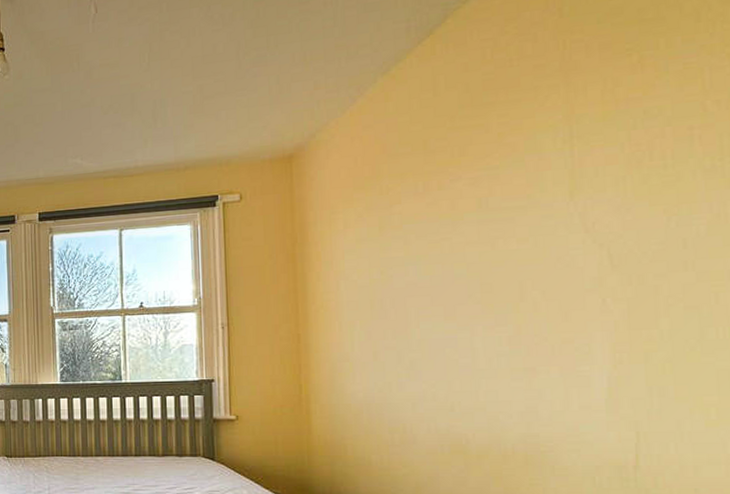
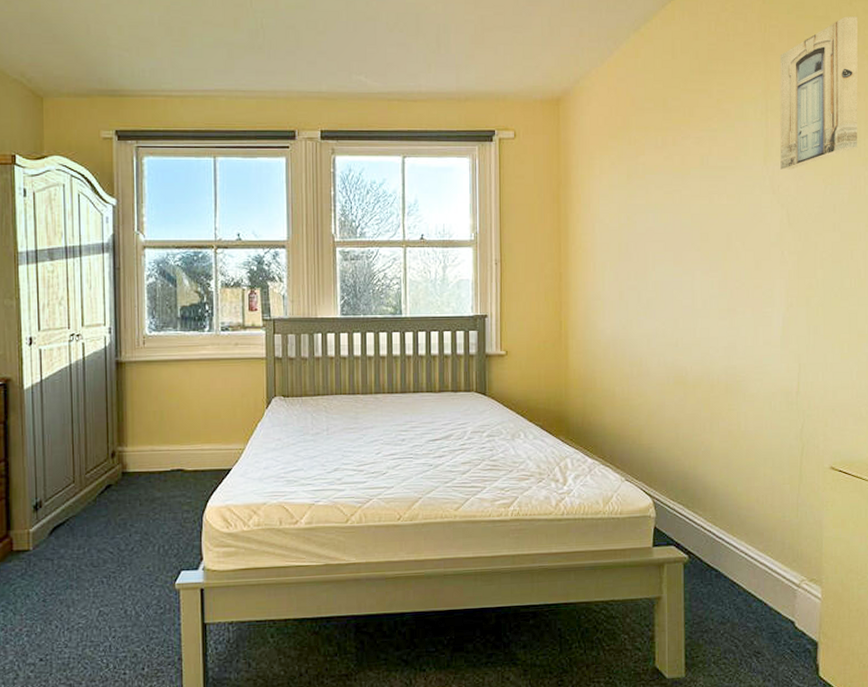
wall art: none [588,10,720,204] -> present [780,16,858,170]

